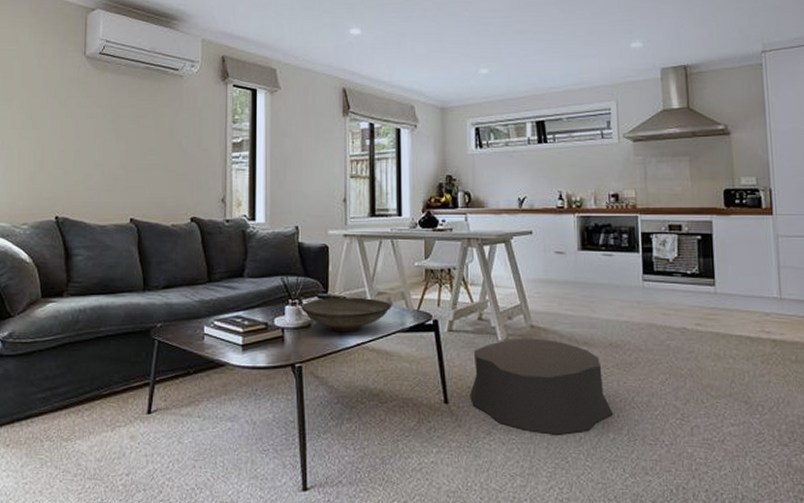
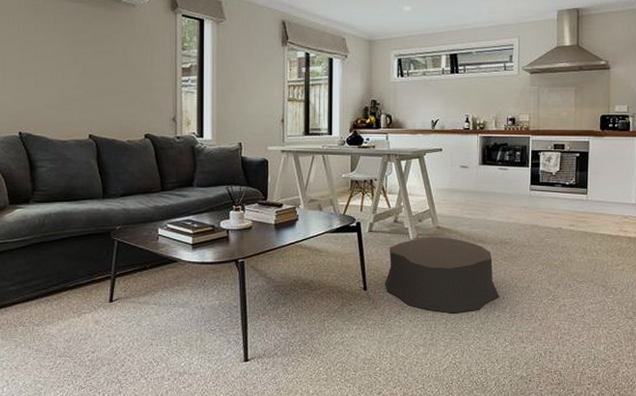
decorative bowl: present [301,297,391,333] -> none [243,203,321,233]

